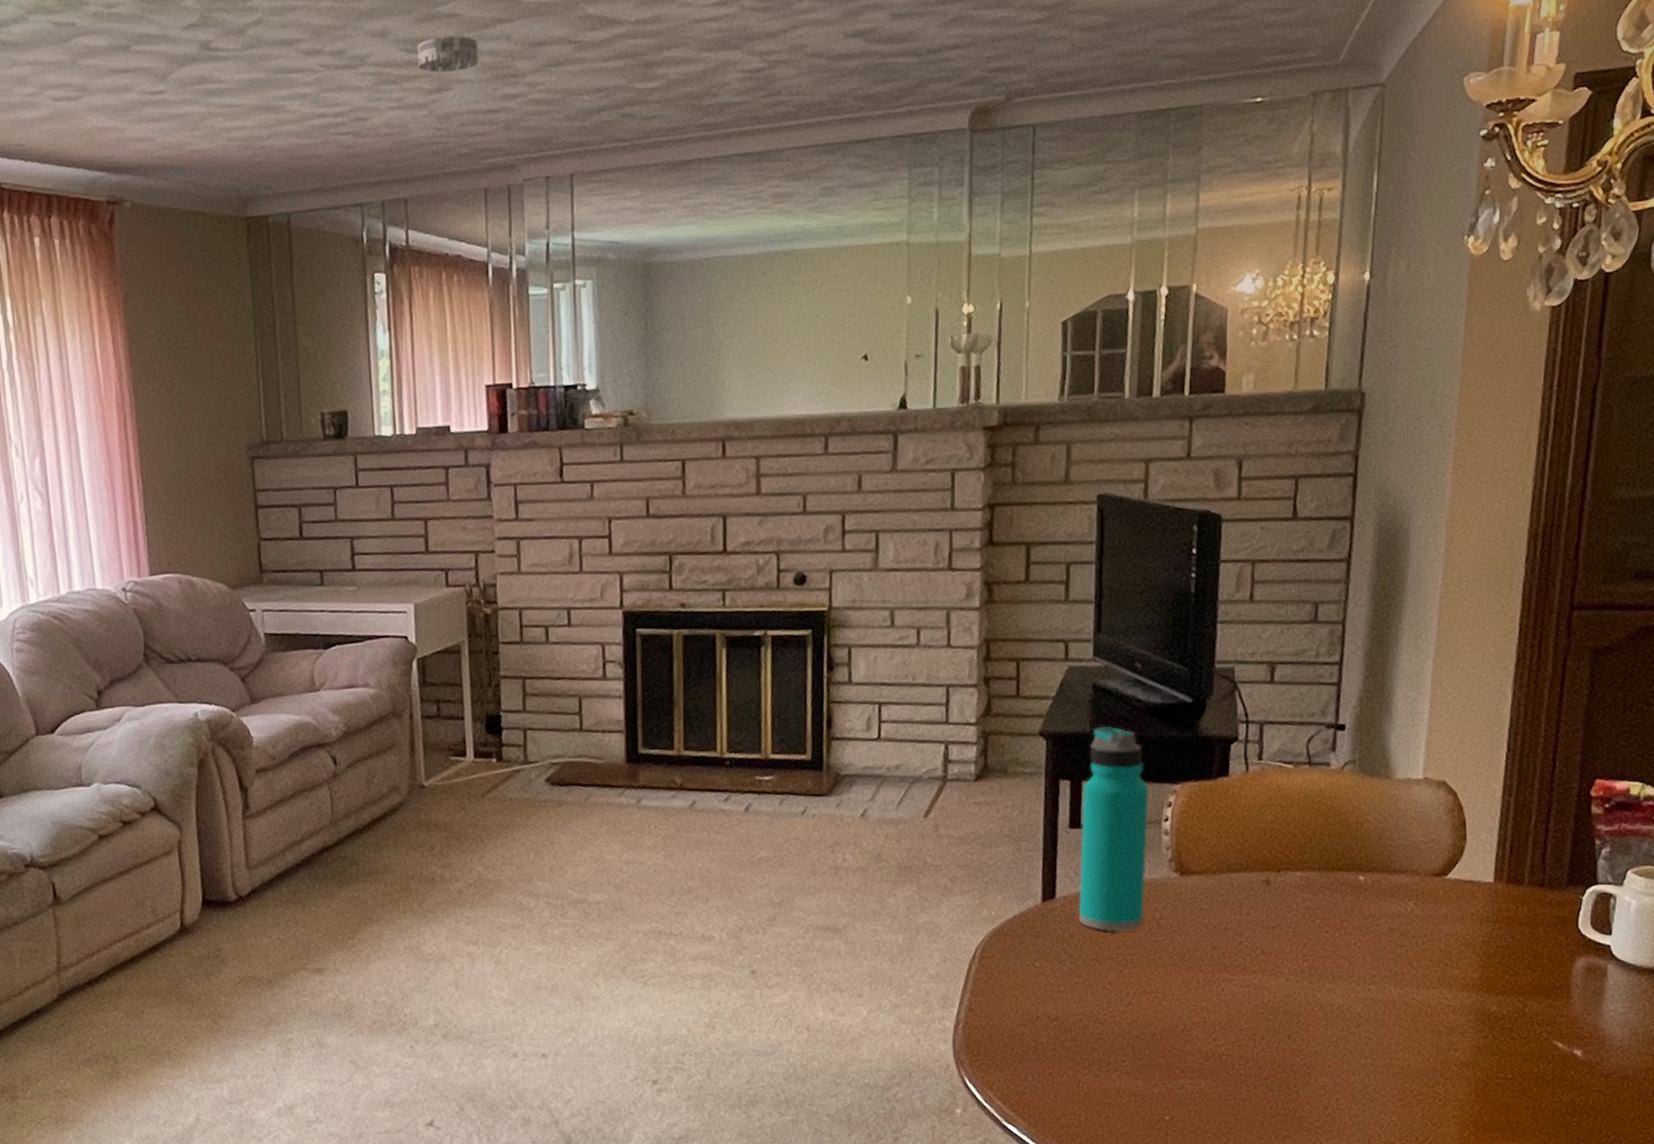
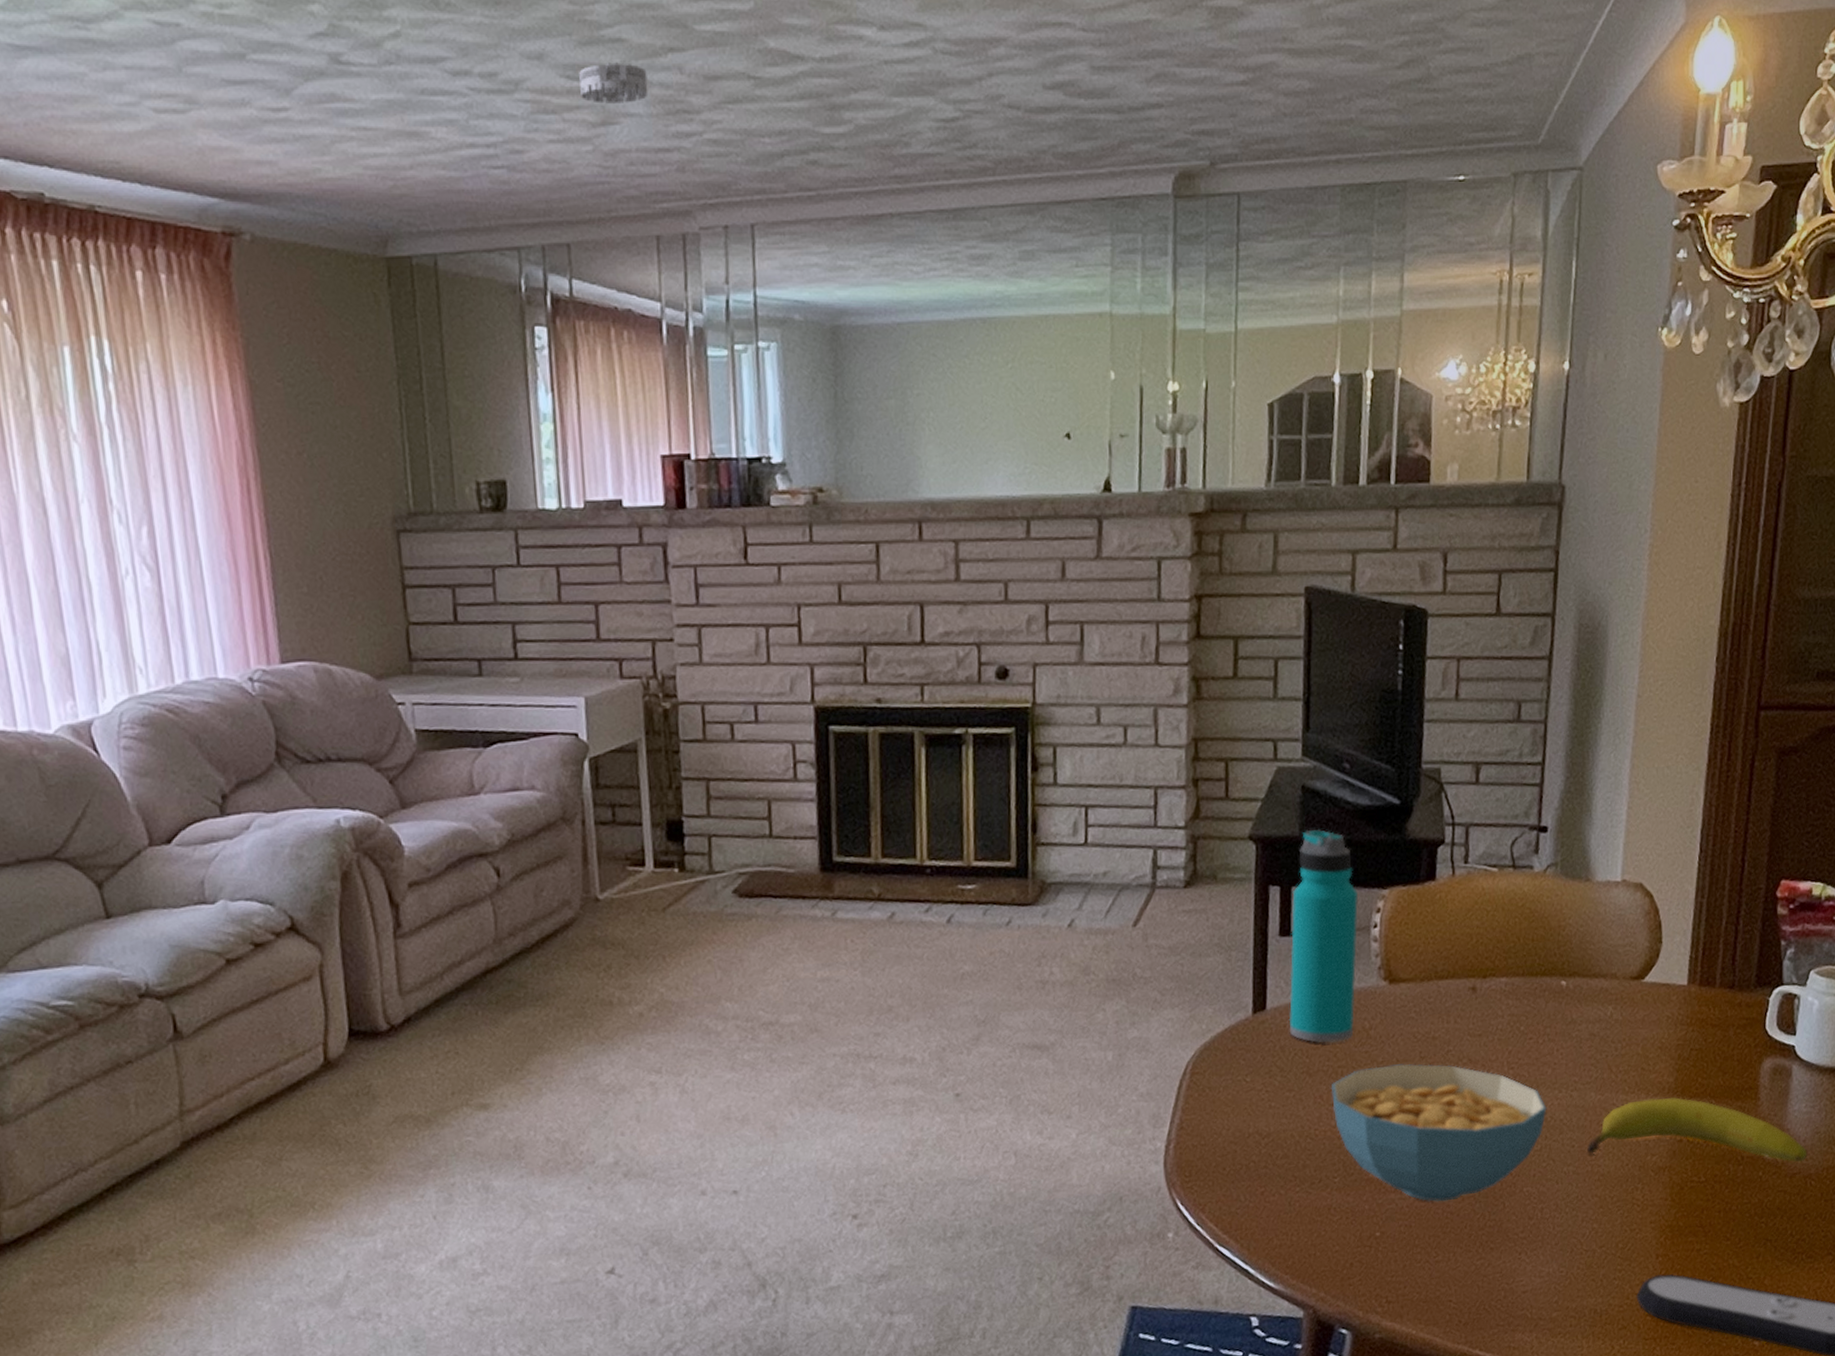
cereal bowl: none [1120,953,1343,1089] -> present [1331,1064,1547,1202]
fruit: none [1386,994,1624,1063] -> present [1587,1097,1807,1163]

